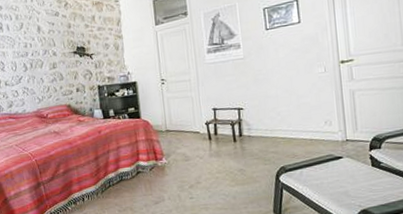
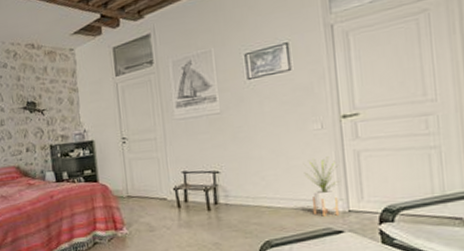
house plant: none [311,95,340,145] -> present [304,156,340,216]

